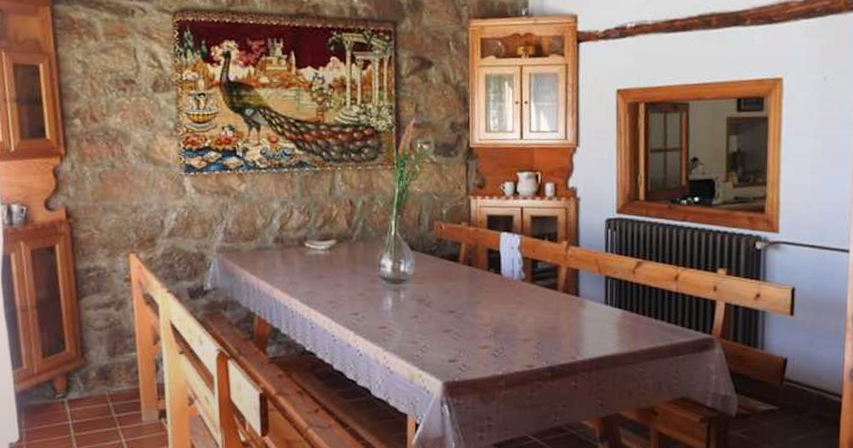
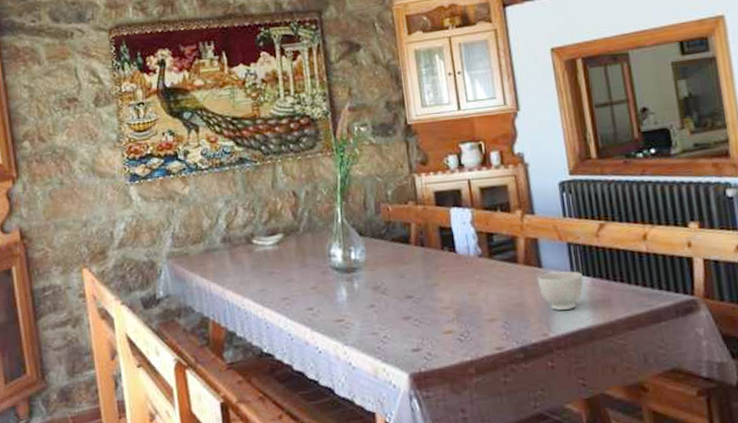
bowl: none [573,302,615,337] -> present [537,271,583,310]

